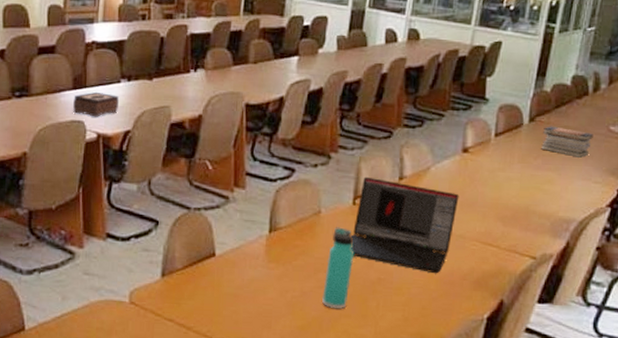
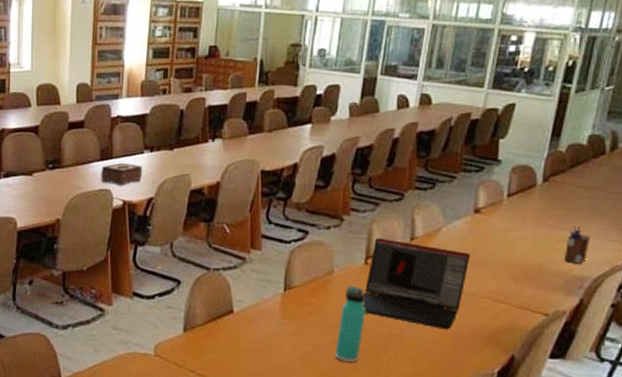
book stack: present [541,126,593,158] -> none [555,186,610,216]
desk organizer: none [551,167,575,206] -> present [564,226,590,264]

